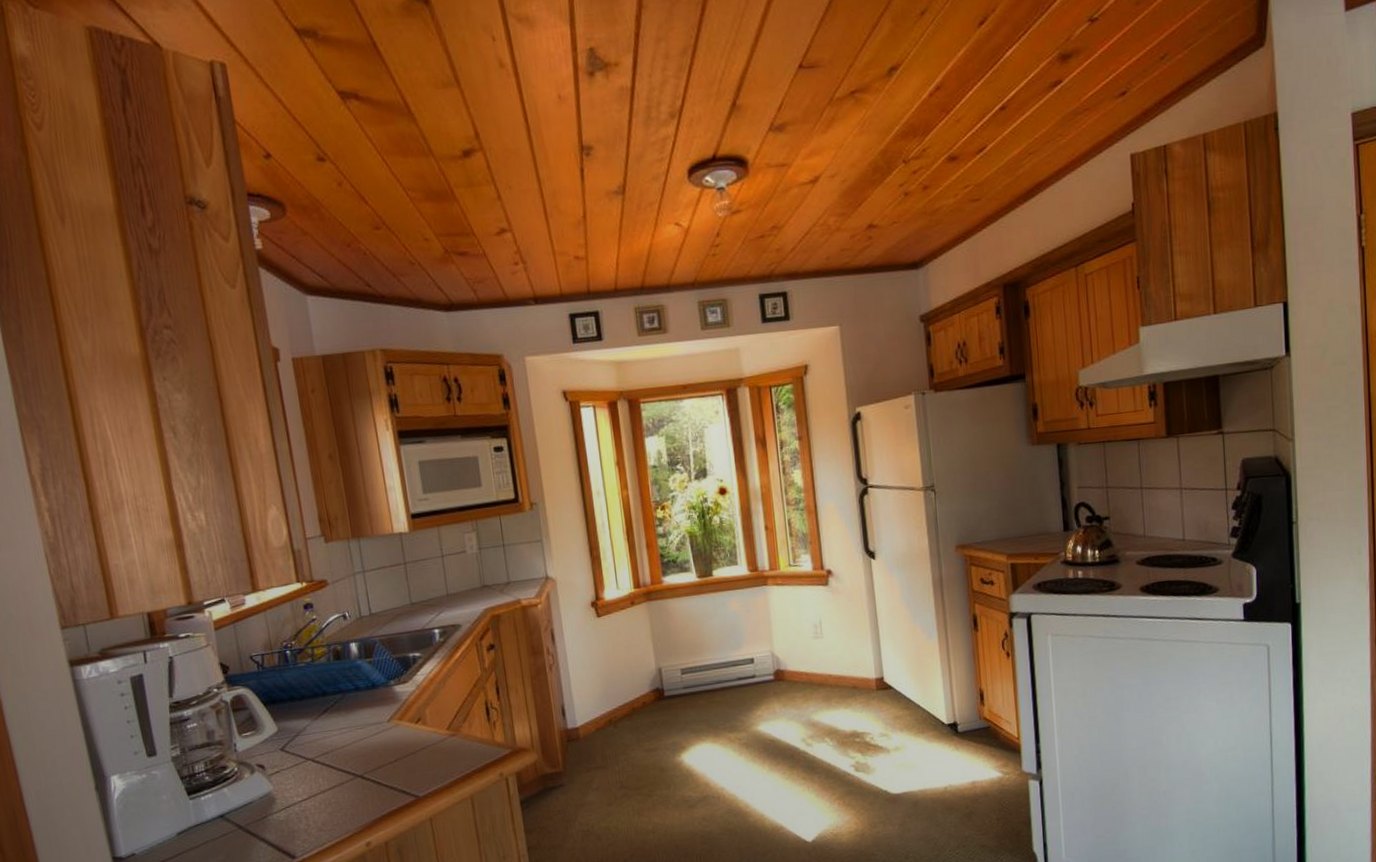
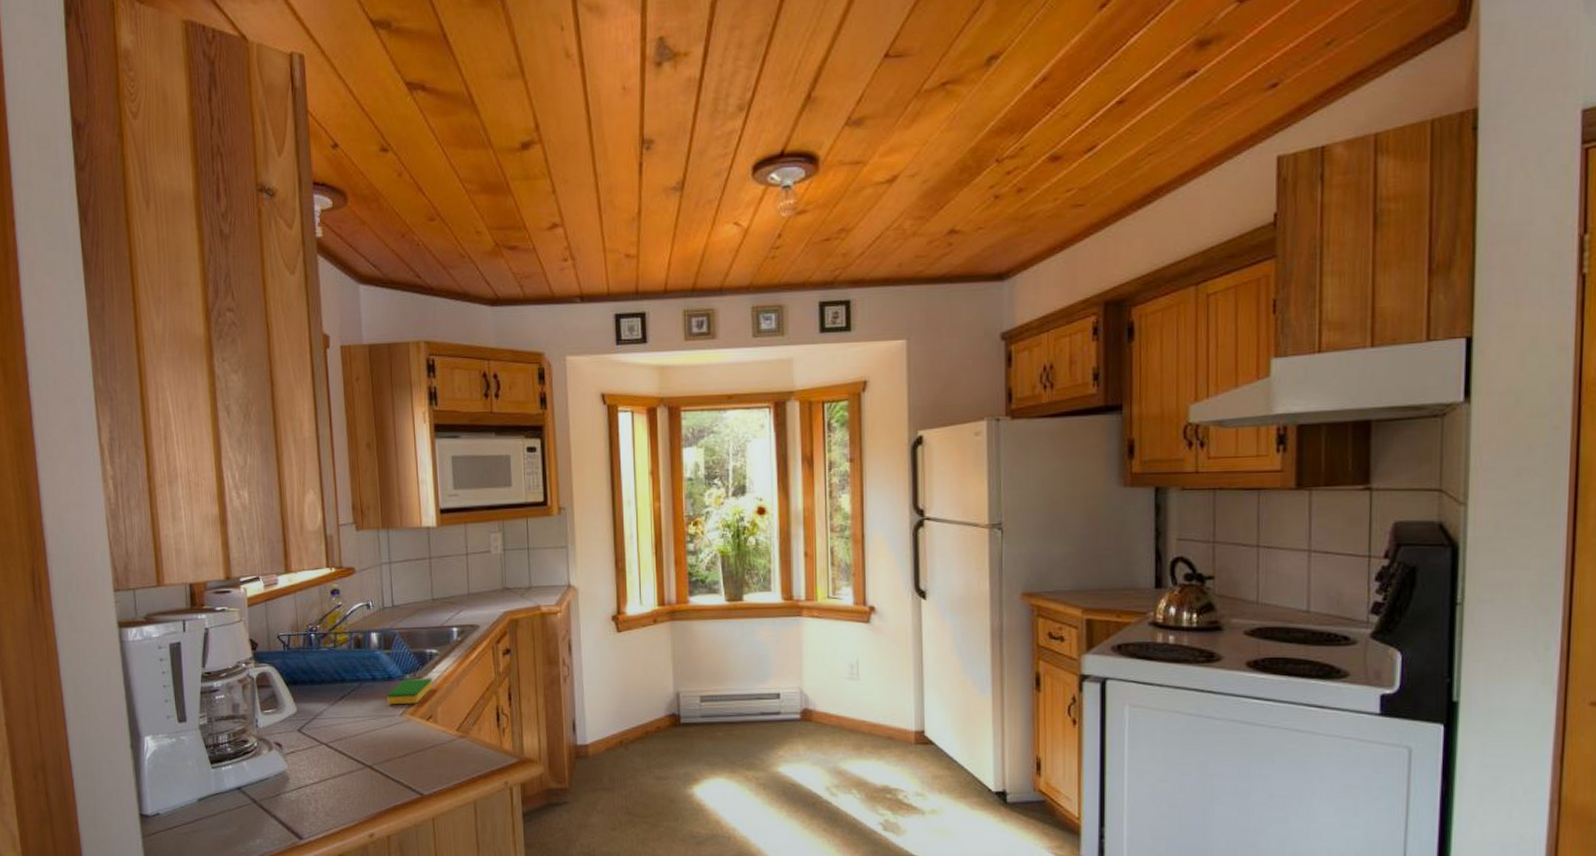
dish sponge: none [371,681,419,713] -> present [386,678,433,705]

